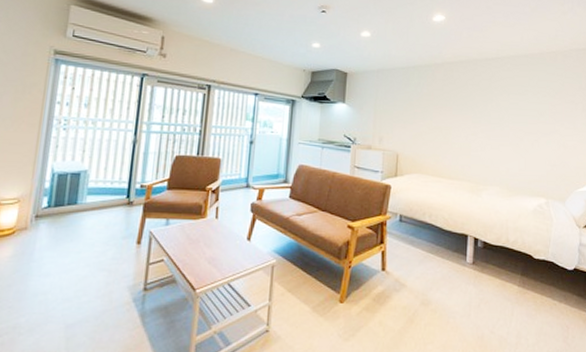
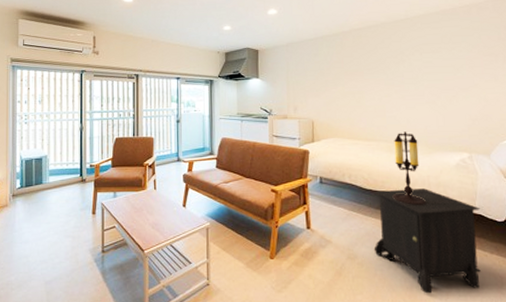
nightstand: none [448,232,553,344] -> present [373,188,481,294]
table lamp: none [472,172,504,250] -> present [393,131,427,205]

